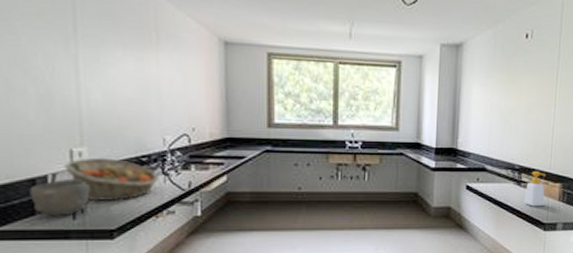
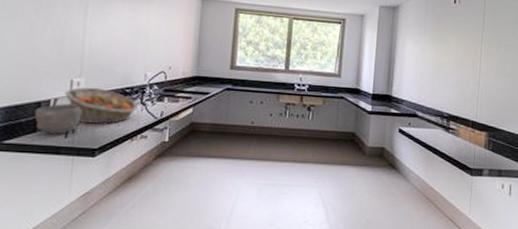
soap bottle: present [524,171,546,207] -> none [452,119,473,153]

